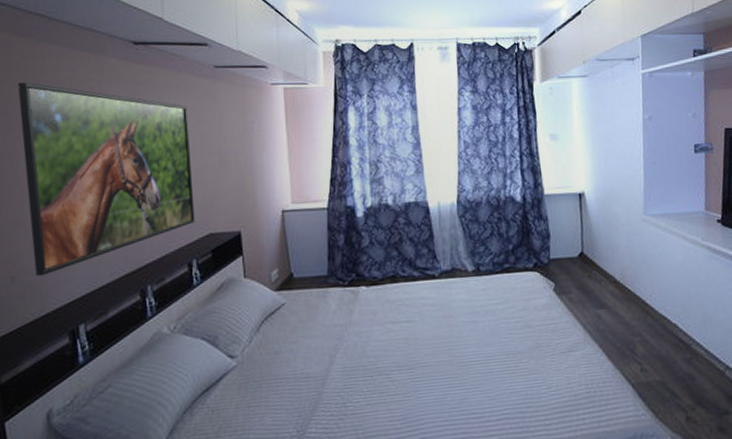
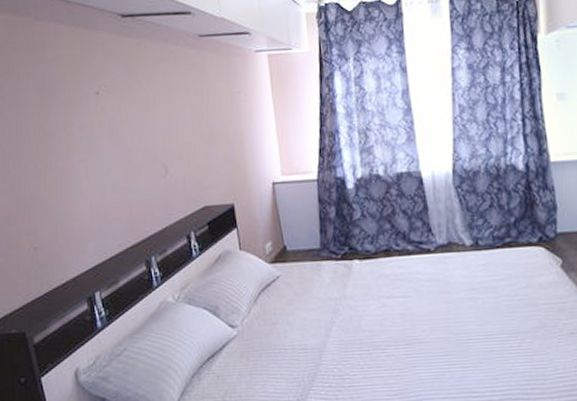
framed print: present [18,82,195,276] -> none [23,60,190,247]

